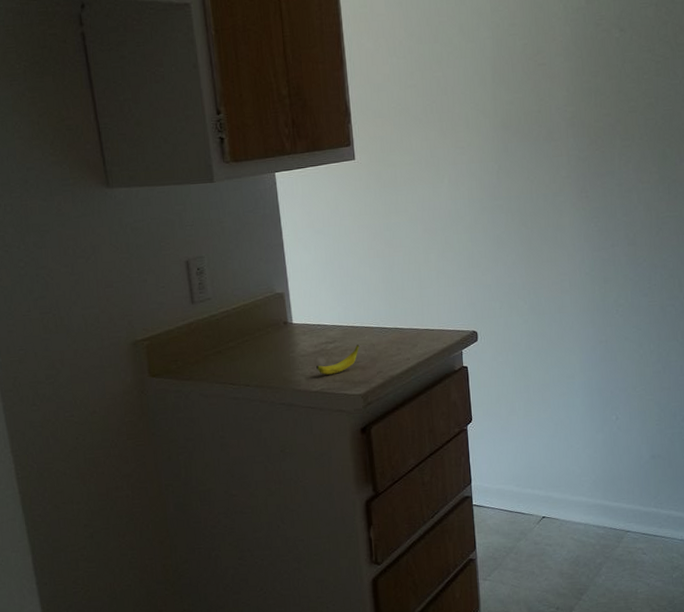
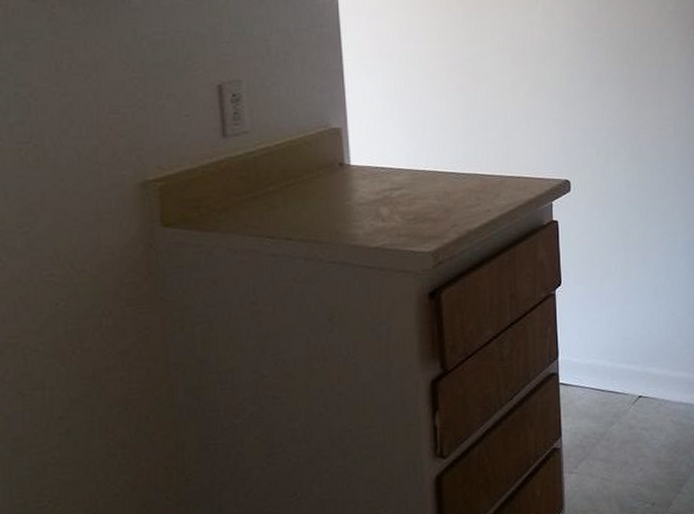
banana: present [316,345,360,375] -> none [377,192,432,228]

